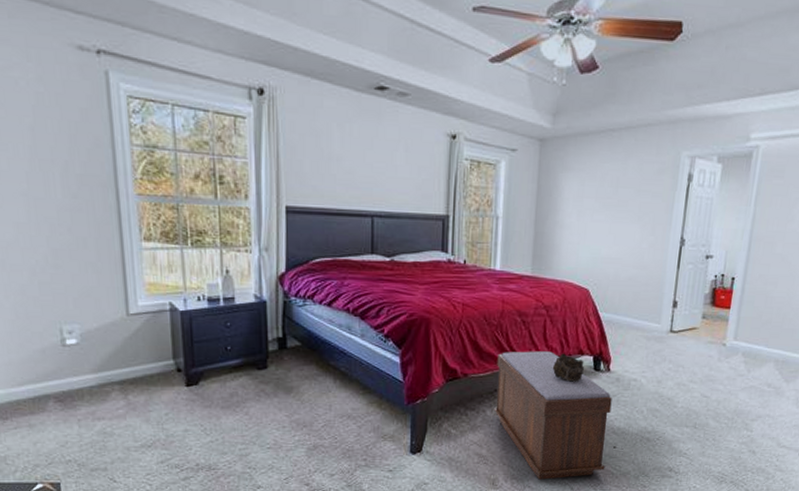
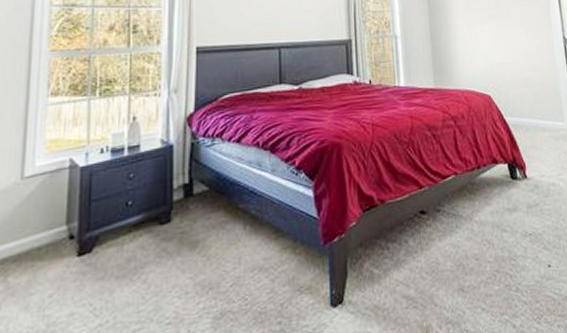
bench: present [494,351,612,480] -> none [412,164,545,320]
decorative box: present [552,353,584,382] -> none [469,164,501,195]

